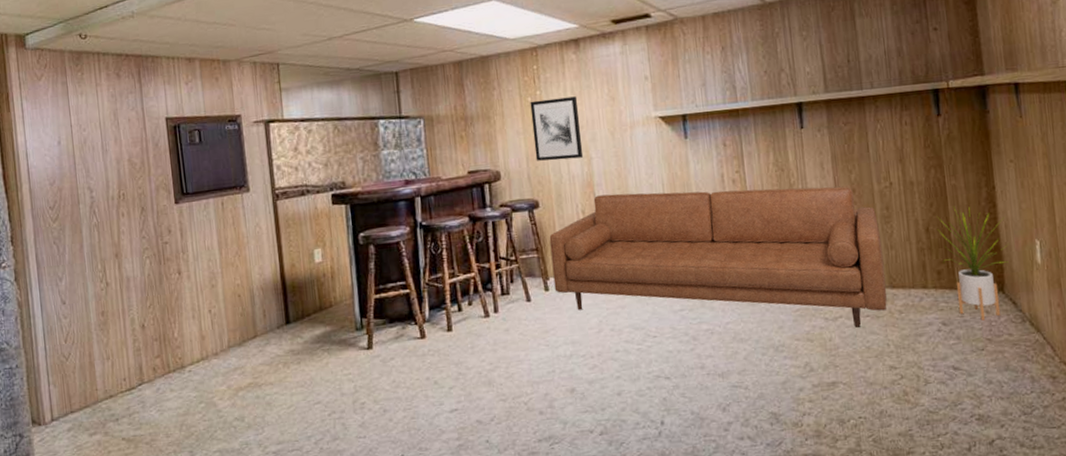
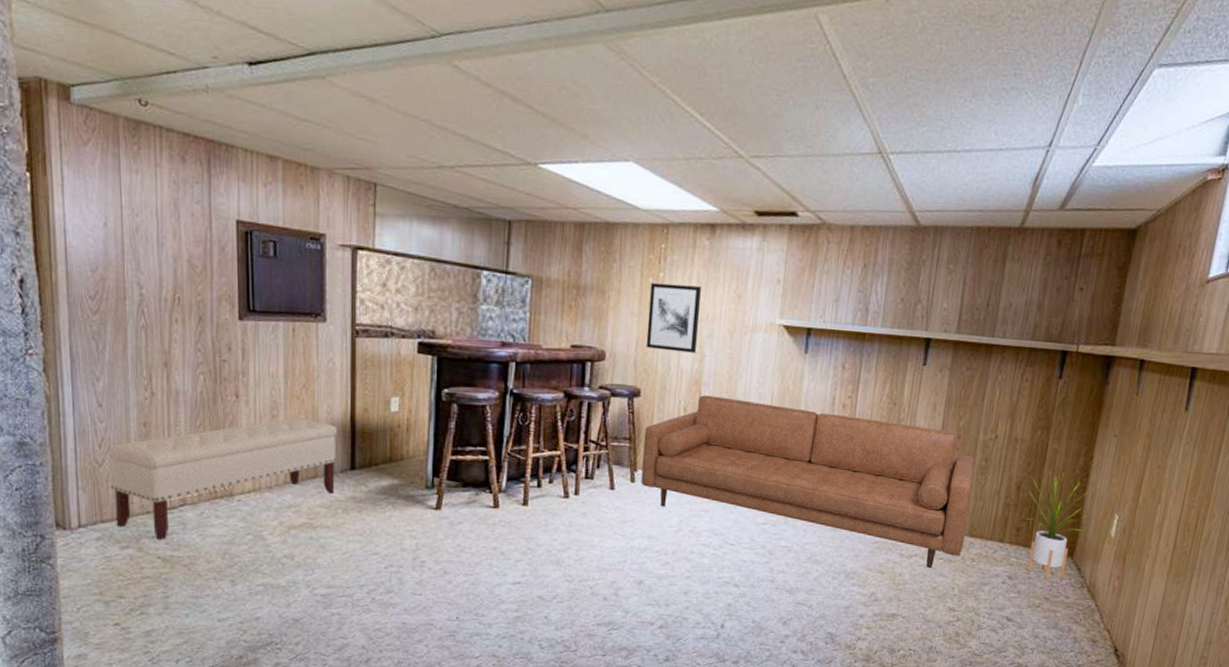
bench: none [73,283,274,422] -> present [108,418,338,540]

